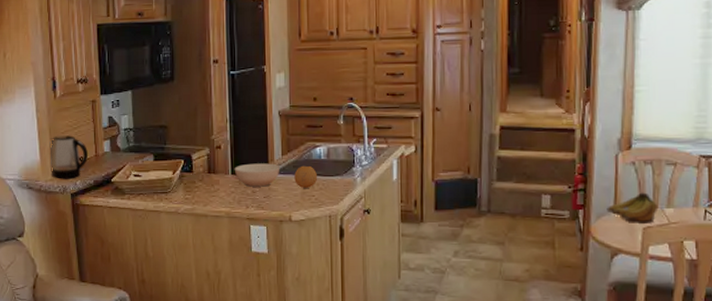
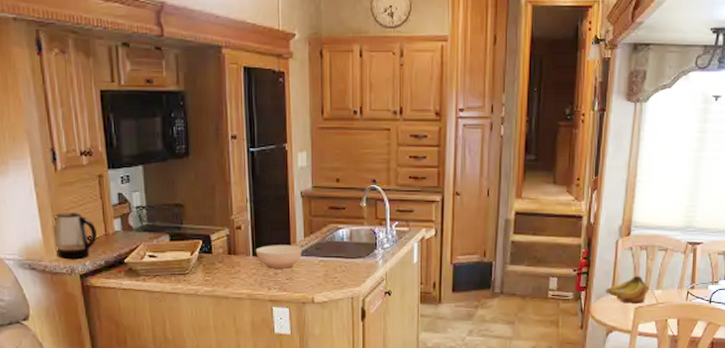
fruit: present [294,165,318,188] -> none [317,247,341,270]

